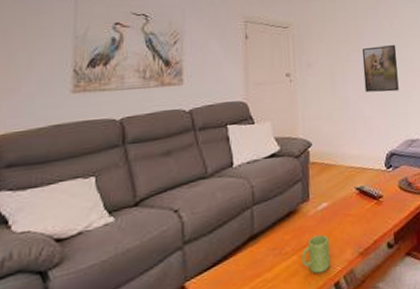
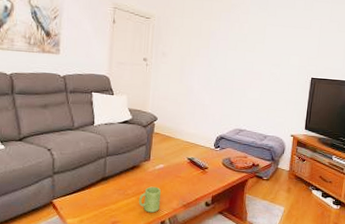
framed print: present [362,45,399,93] -> none [208,46,242,88]

